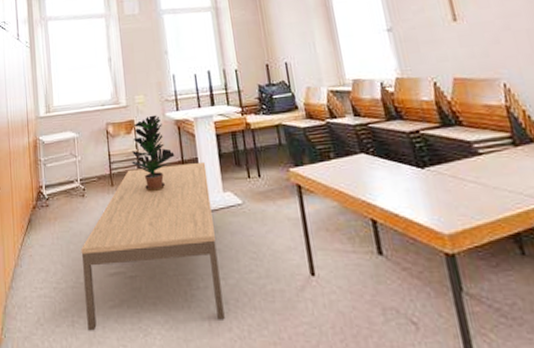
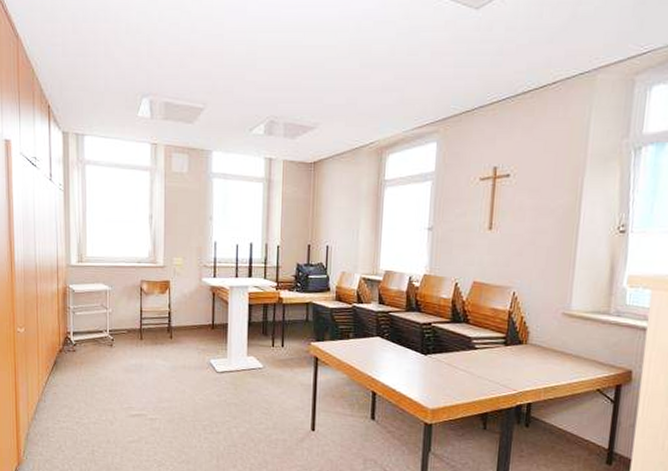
coffee table: present [81,161,225,331] -> none [105,326,235,459]
potted plant: present [131,114,175,192] -> none [163,278,206,350]

